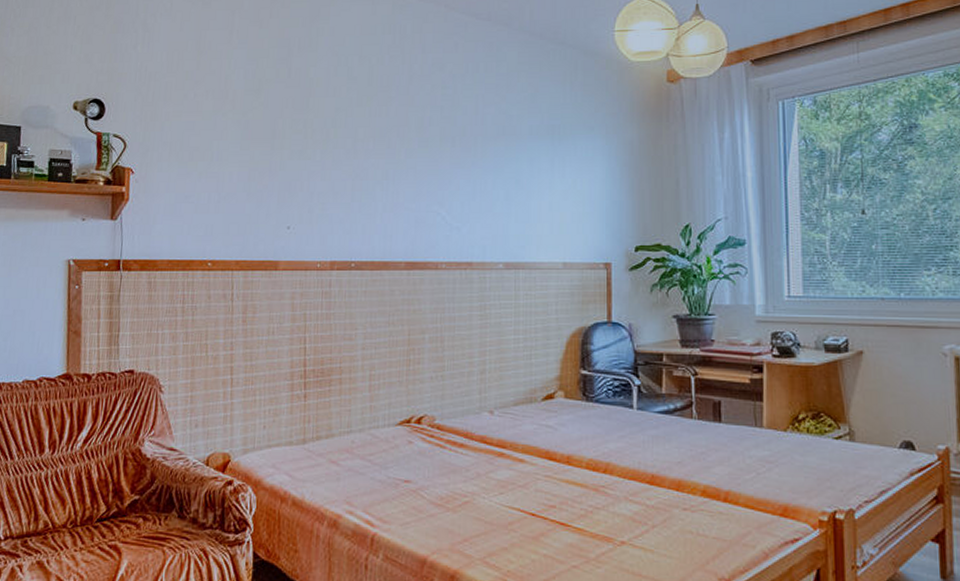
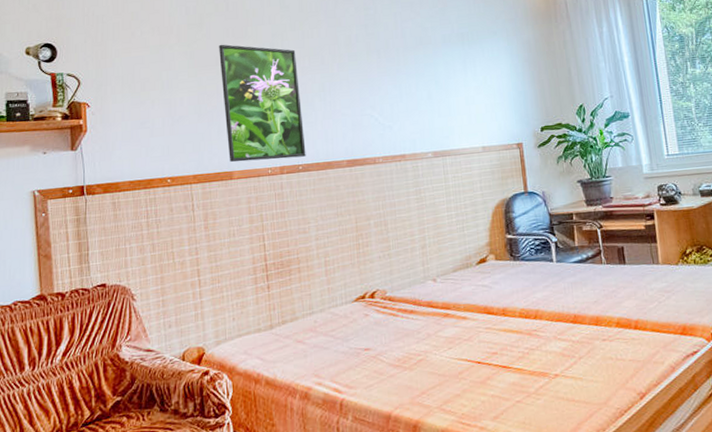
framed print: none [275,115,361,253] -> present [219,44,306,162]

